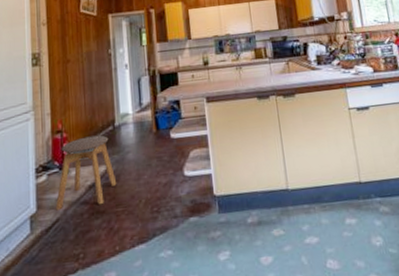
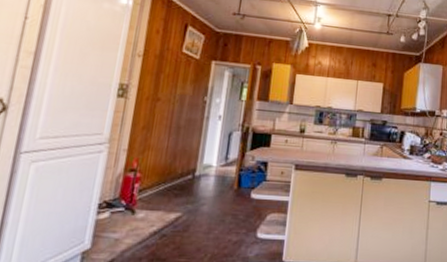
stool: present [55,135,117,211] -> none [112,180,186,253]

